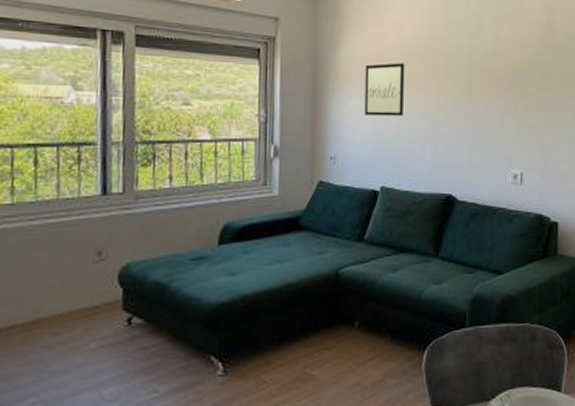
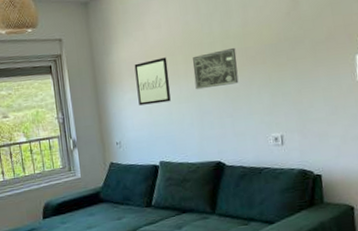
wall art: none [433,65,484,108] -> present [193,47,239,90]

